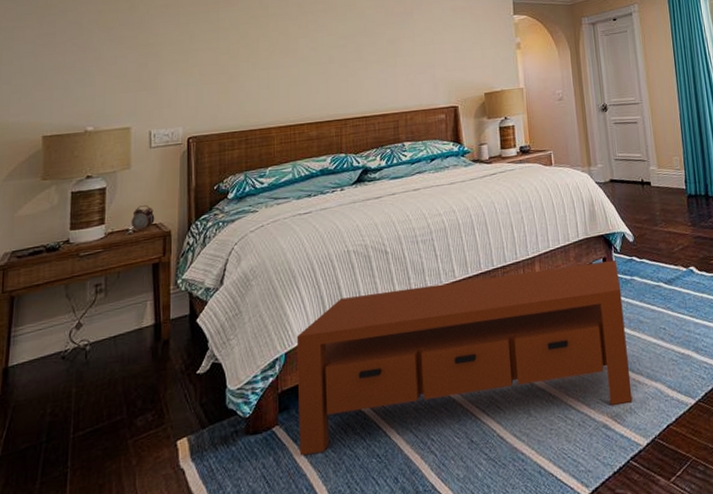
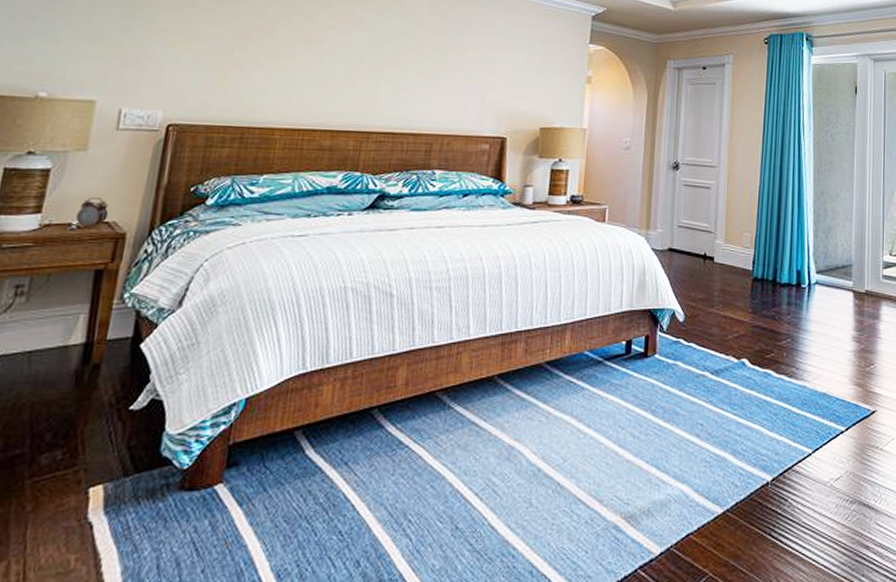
storage bench: present [296,260,633,456] -> none [243,340,661,523]

